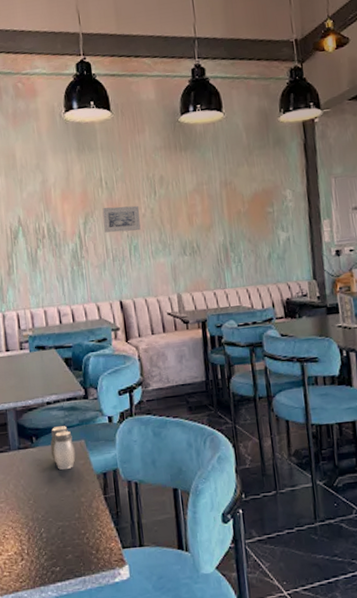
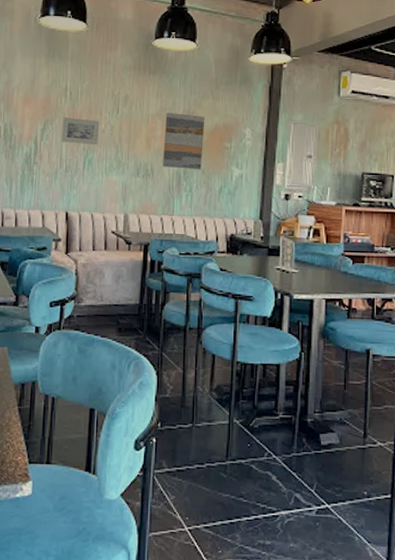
wall art: none [203,185,247,242] -> present [163,113,205,170]

